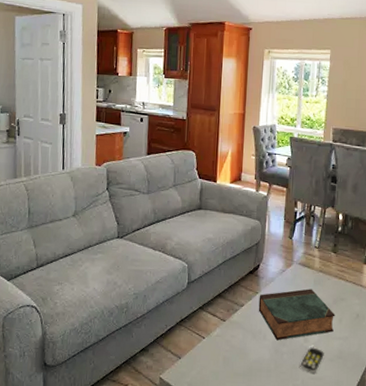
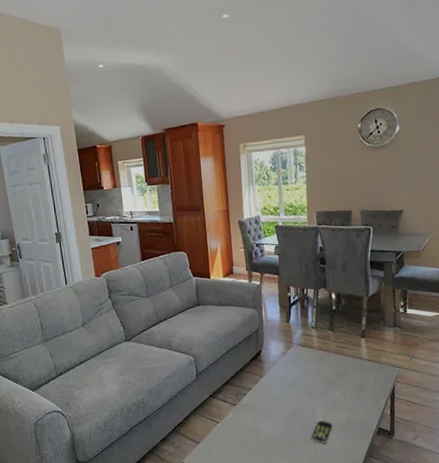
book: present [258,289,335,341] -> none [264,367,339,418]

